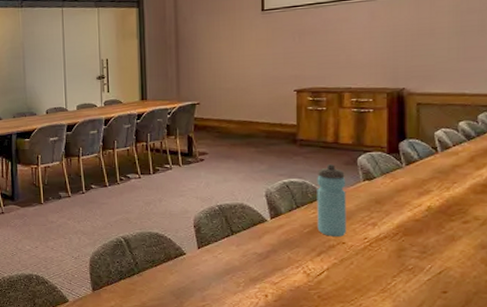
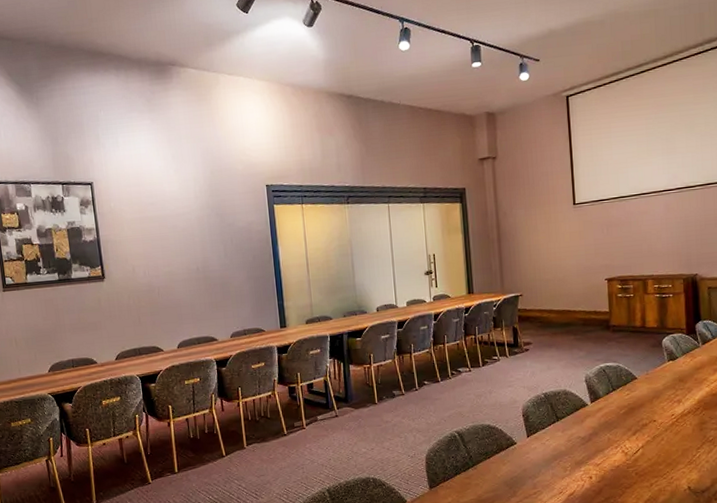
water bottle: present [317,165,347,236] -> none [629,347,657,416]

